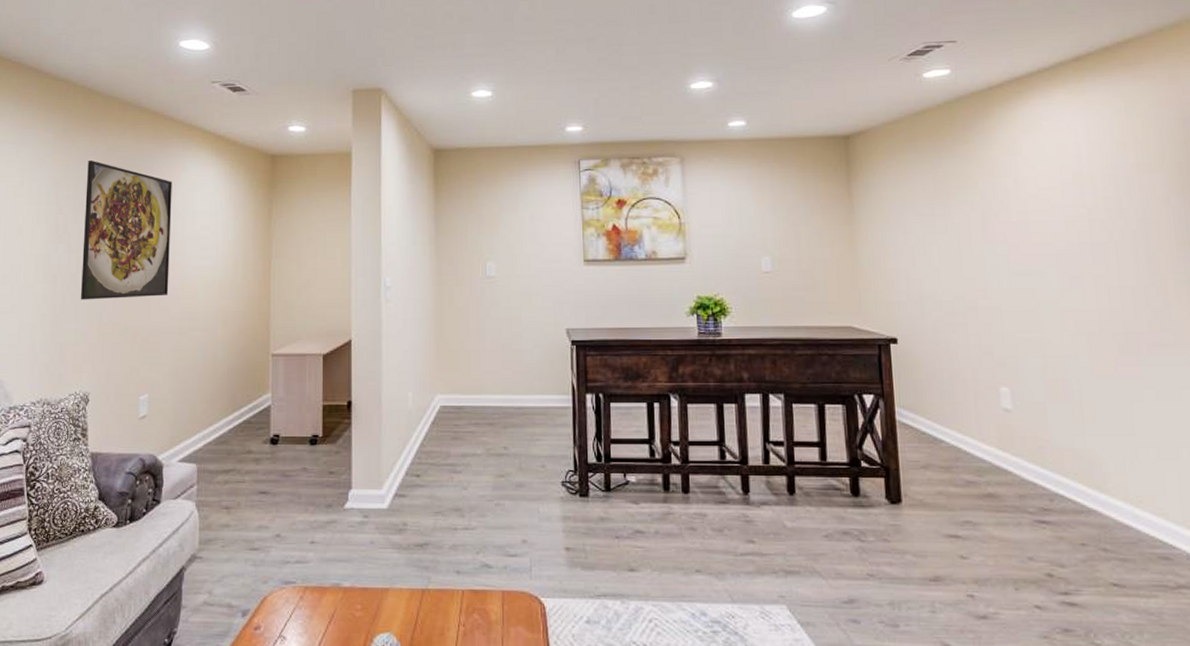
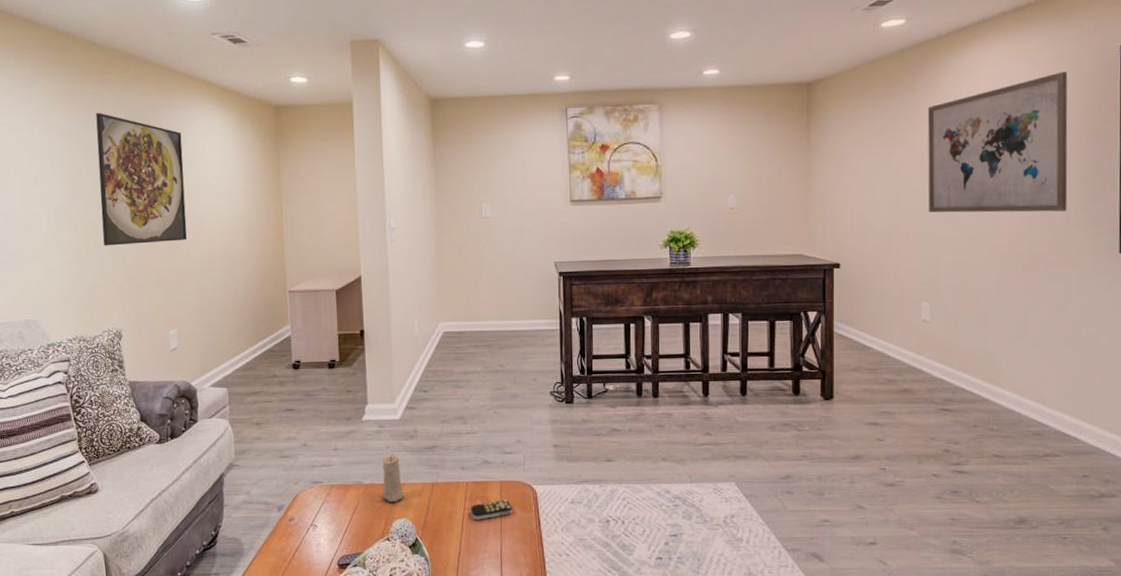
candle: none [362,550,388,611] -> present [381,453,404,502]
remote control: none [466,614,516,640] -> present [470,500,513,520]
wall art: none [985,125,1165,283] -> present [928,71,1068,213]

